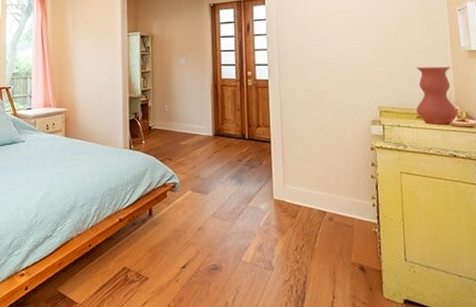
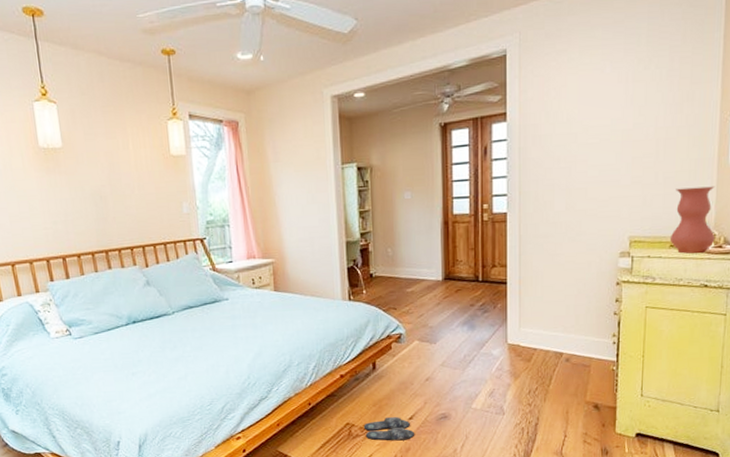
slippers: none [139,264,187,290] -> present [363,416,414,441]

